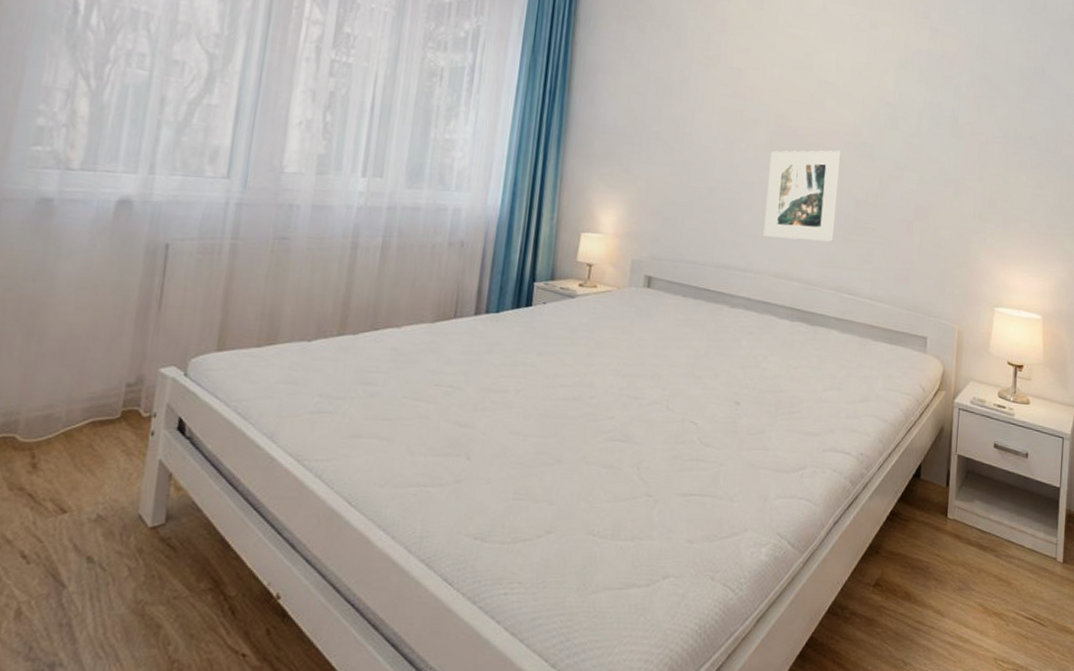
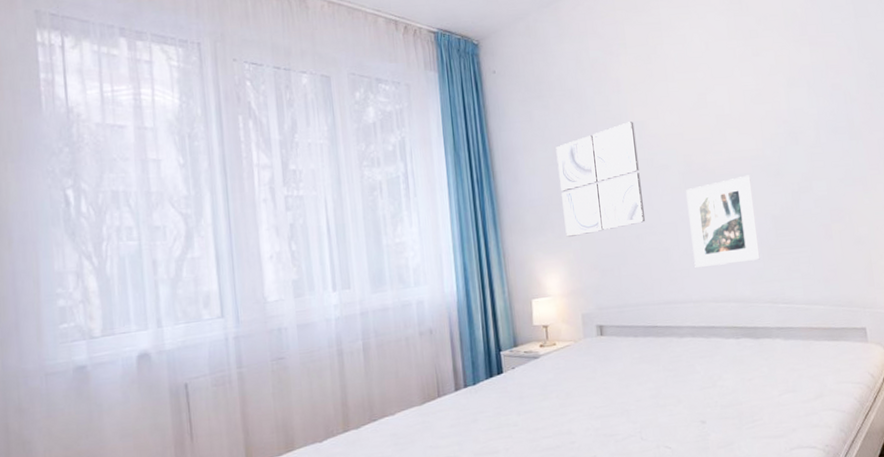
wall art: none [633,65,732,176] -> present [555,121,646,237]

